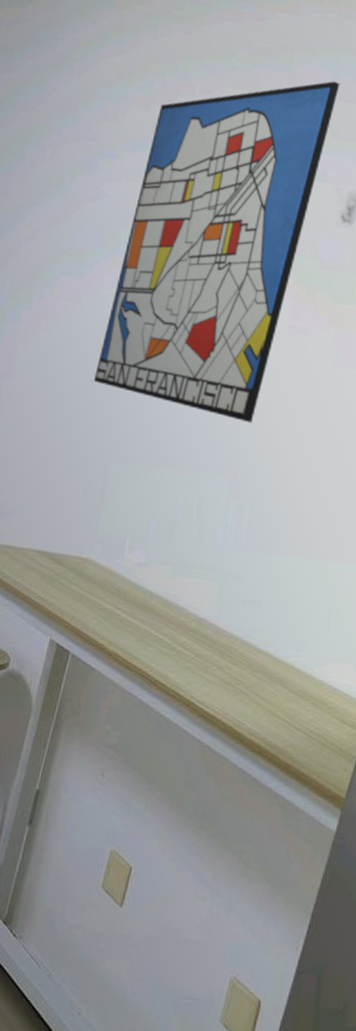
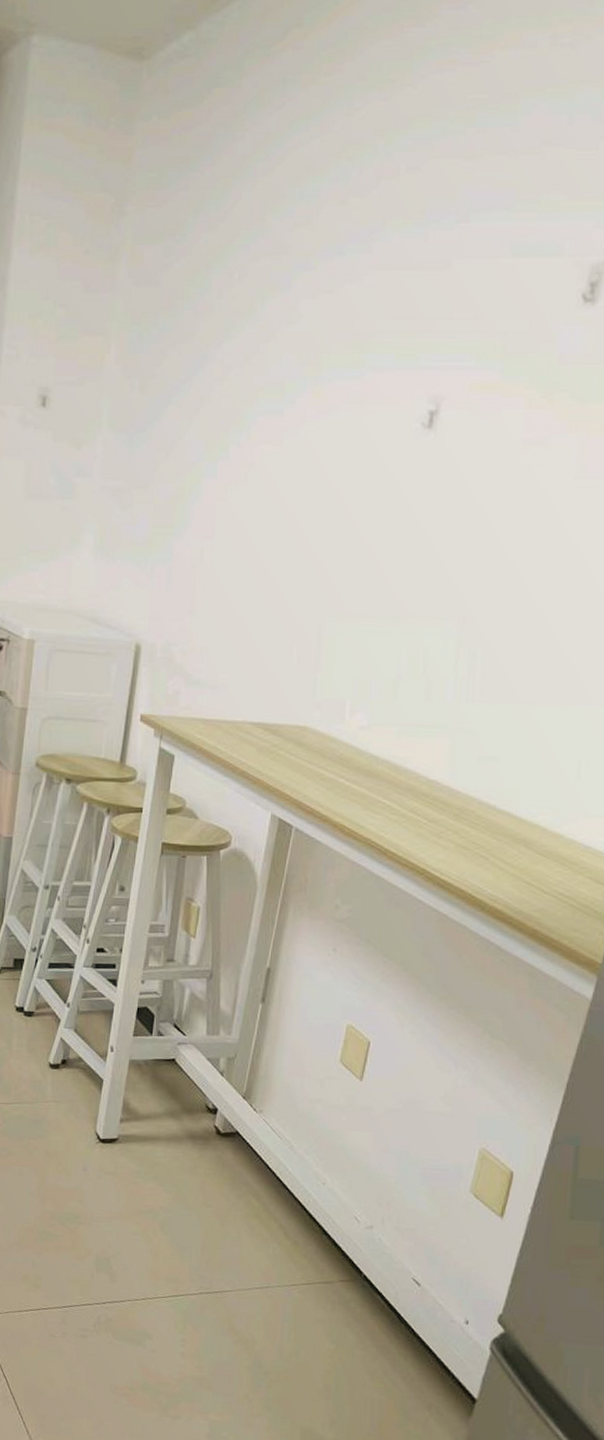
wall art: present [94,81,340,424] -> none [302,126,577,559]

